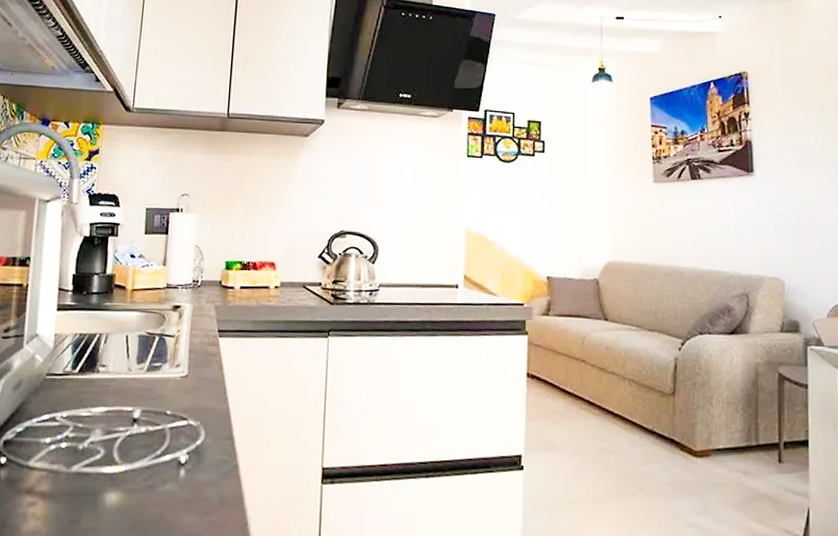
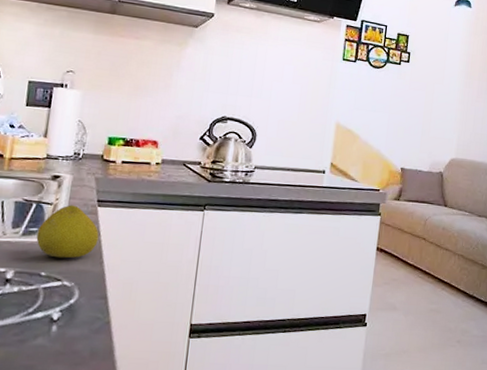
lemon: none [160,336,222,395] -> present [36,205,99,258]

